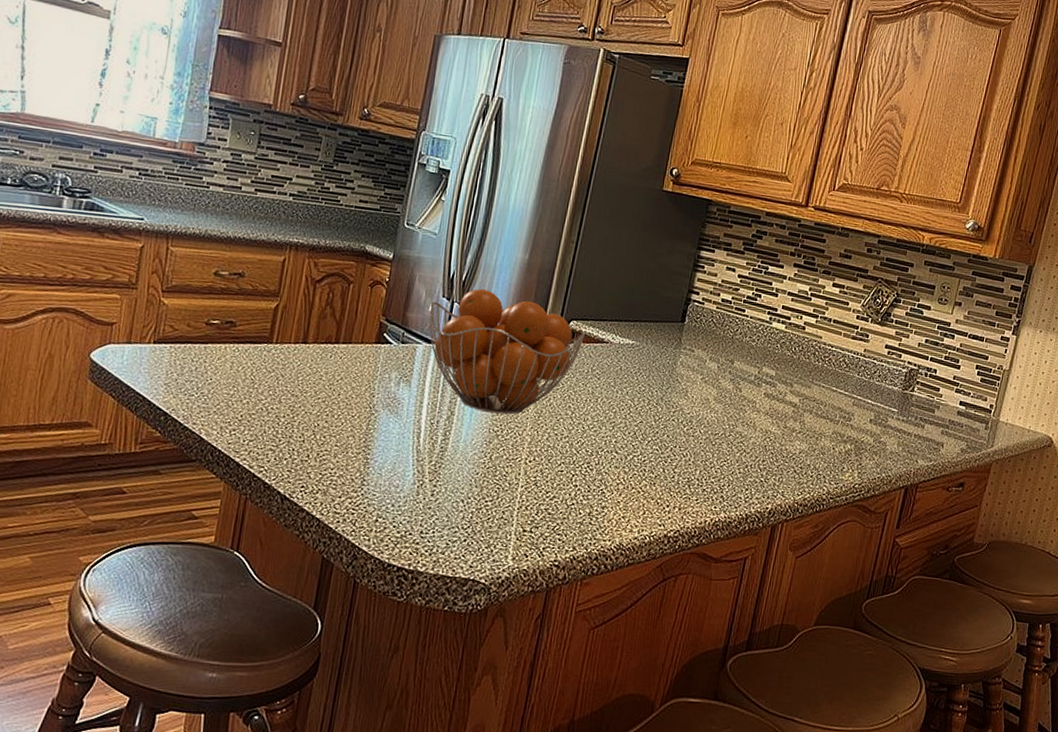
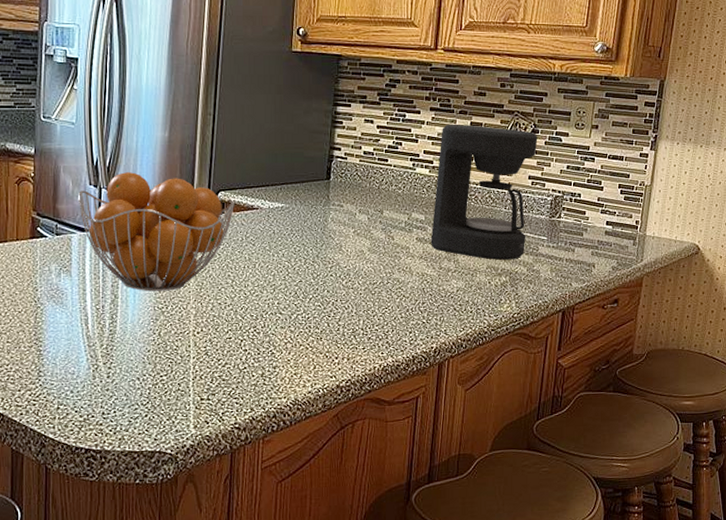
coffee maker: none [778,282,899,428] -> present [430,124,538,260]

